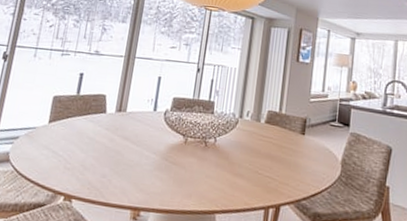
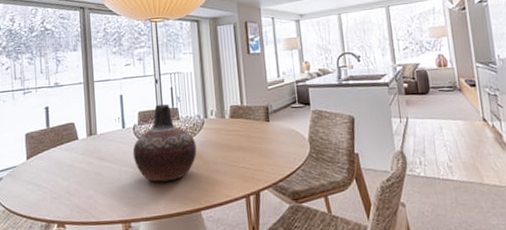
vase: none [157,93,226,176] -> present [132,103,197,182]

